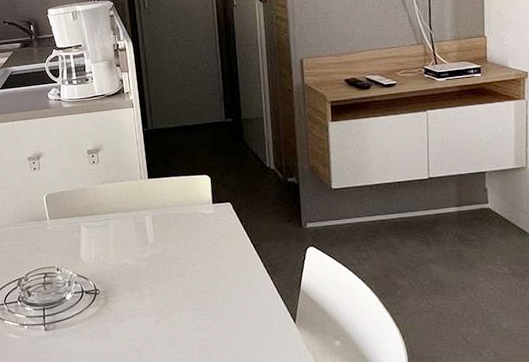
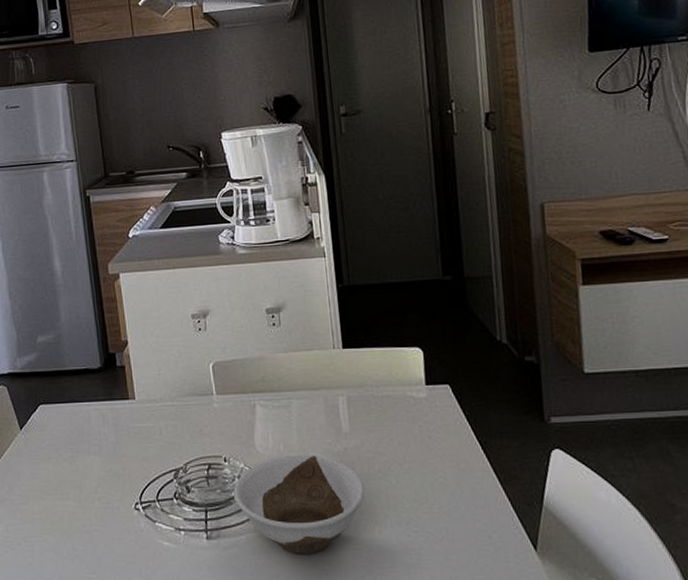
bowl: none [65,261,167,338] -> present [233,454,365,554]

